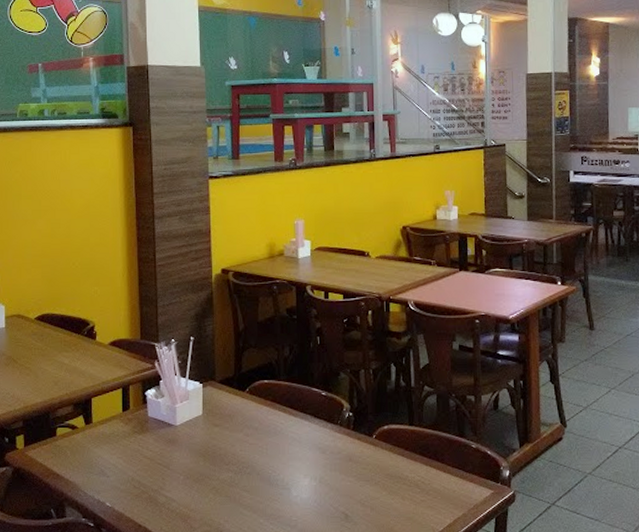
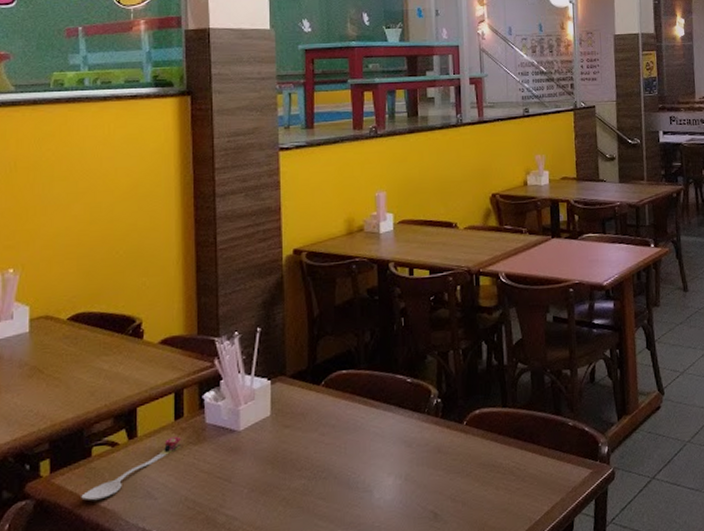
spoon: none [49,425,129,473] -> present [81,436,182,501]

